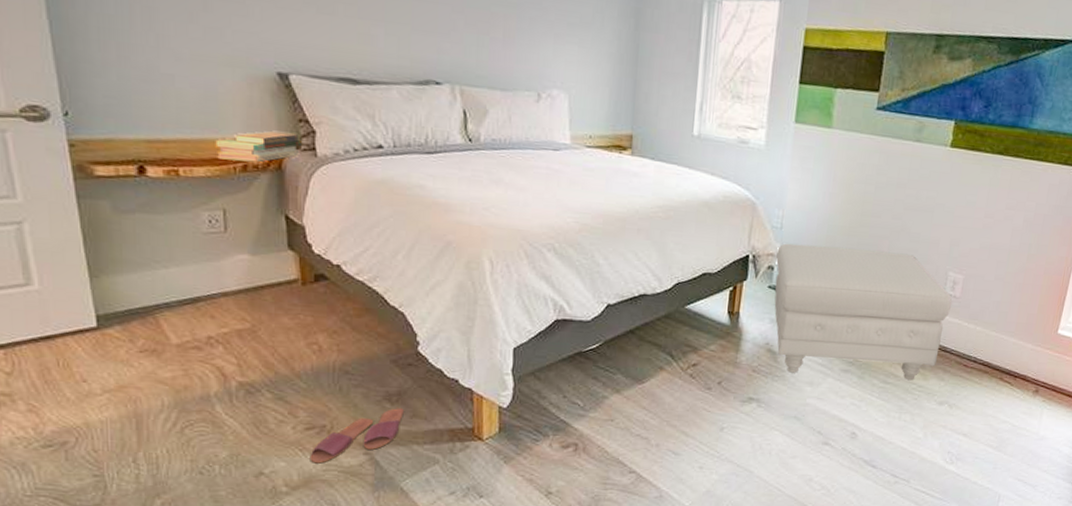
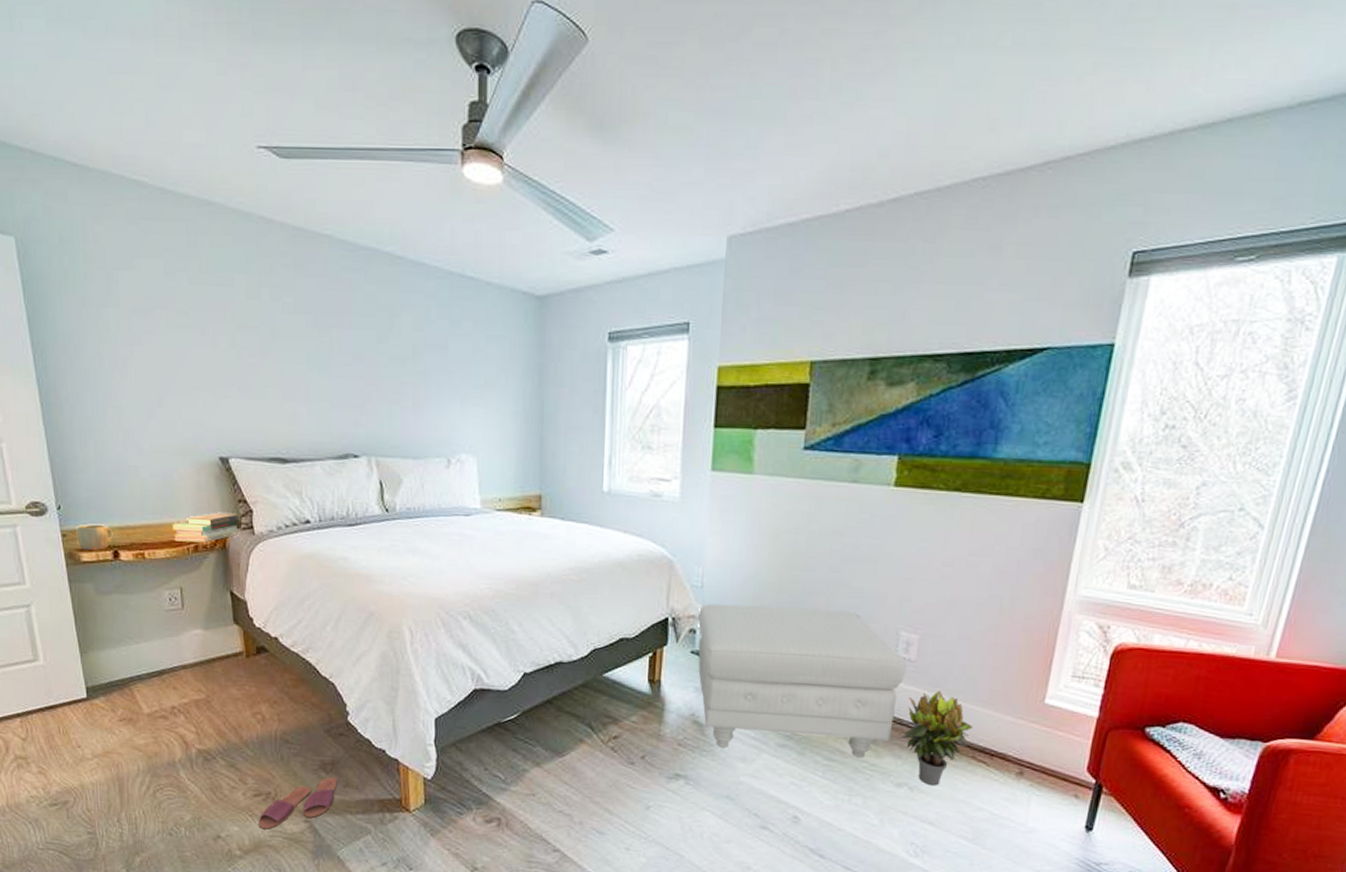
mug: none [89,135,137,165] -> present [76,524,112,551]
potted plant: none [944,323,1002,403] -> present [901,691,973,786]

